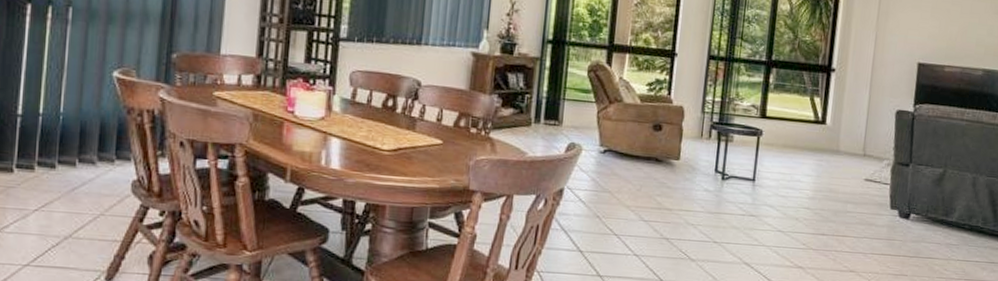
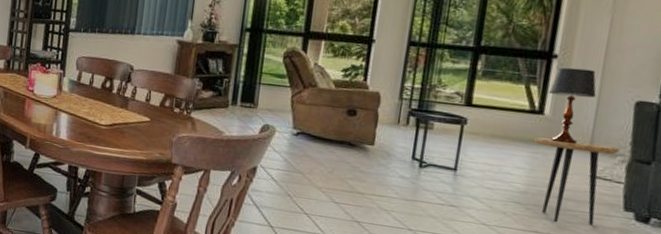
side table: none [818,146,885,225] -> present [533,137,619,226]
table lamp: none [828,80,866,151] -> present [548,67,597,145]

